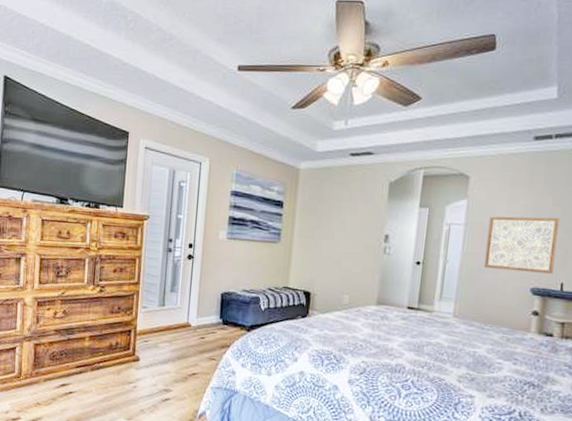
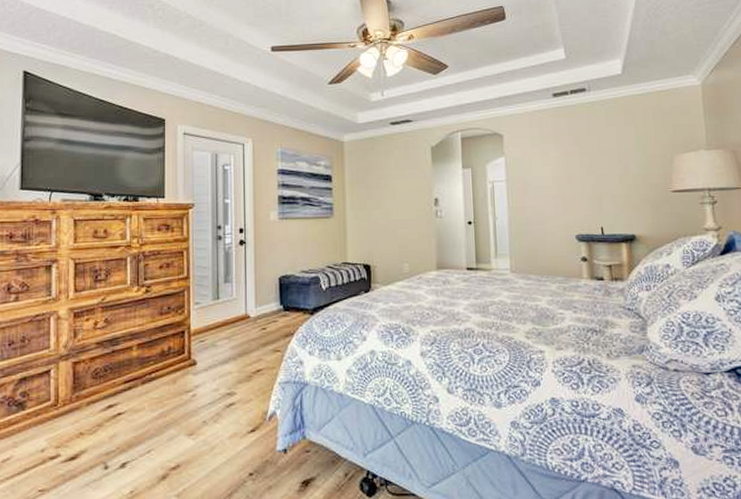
wall art: present [484,216,560,274] -> none [527,165,592,221]

